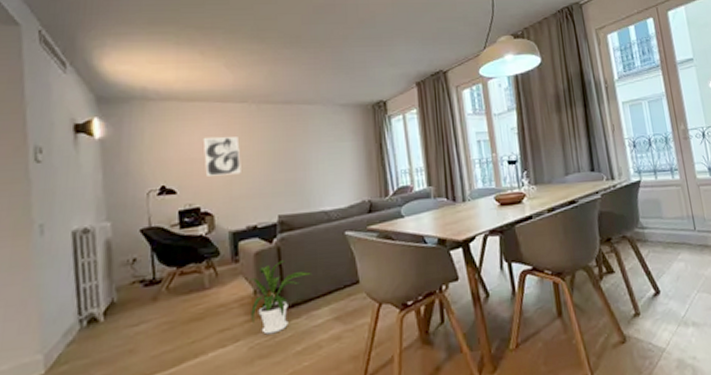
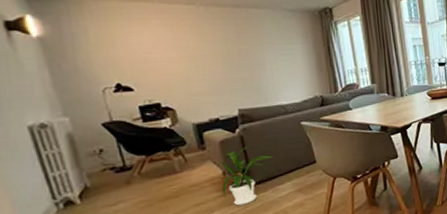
wall art: present [203,136,241,176] -> none [153,37,197,75]

